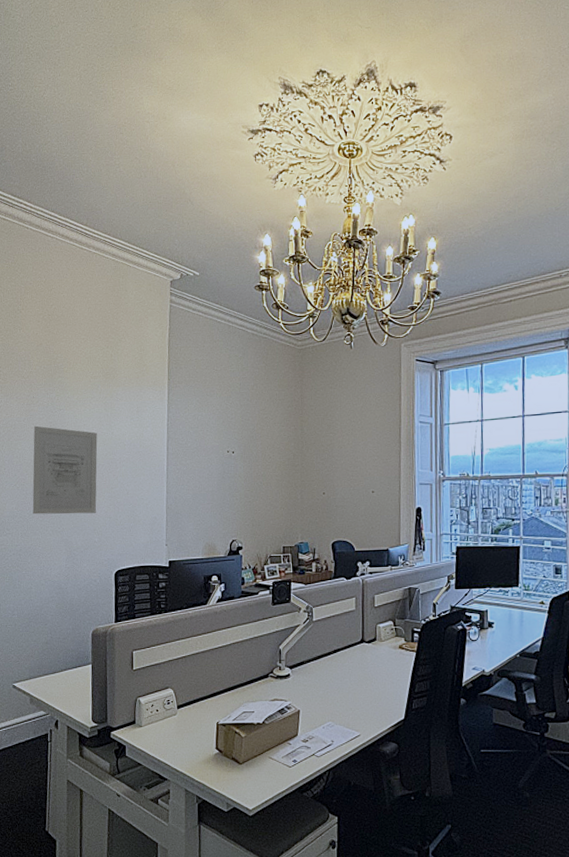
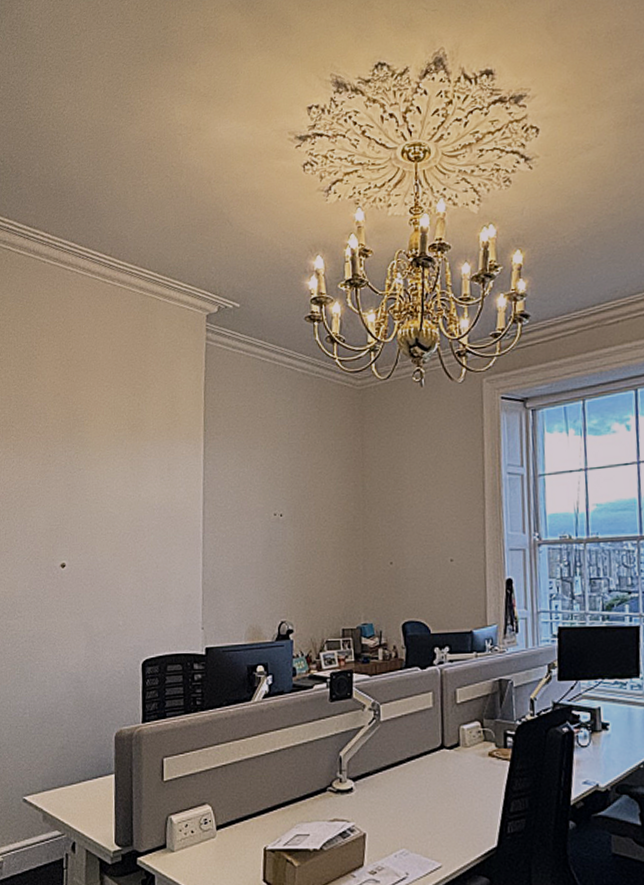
wall art: present [32,425,98,515] -> none [47,489,122,594]

